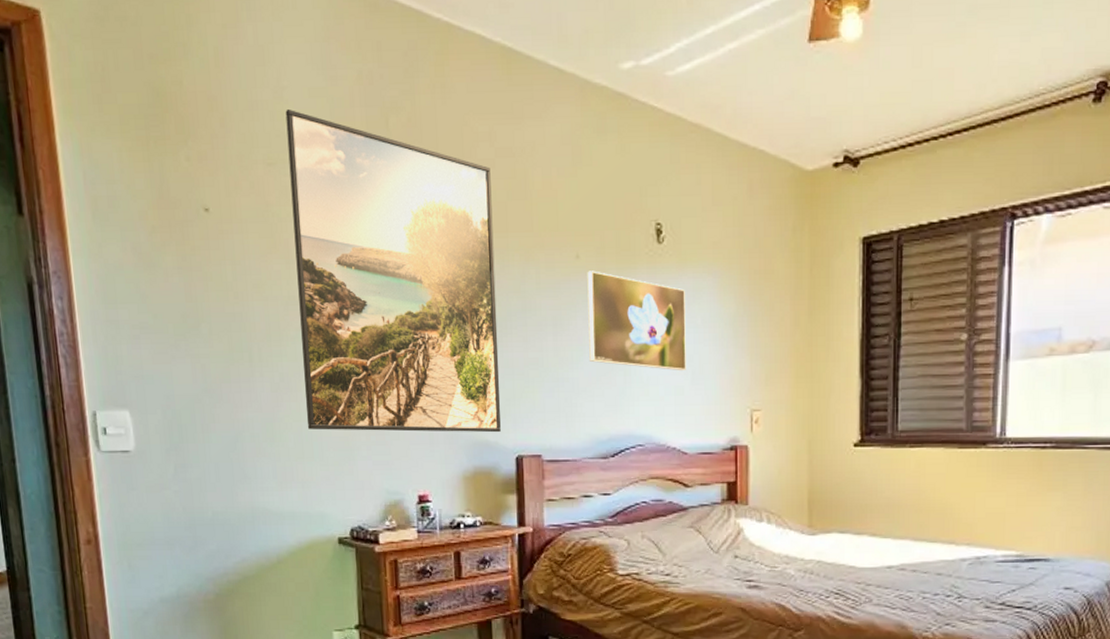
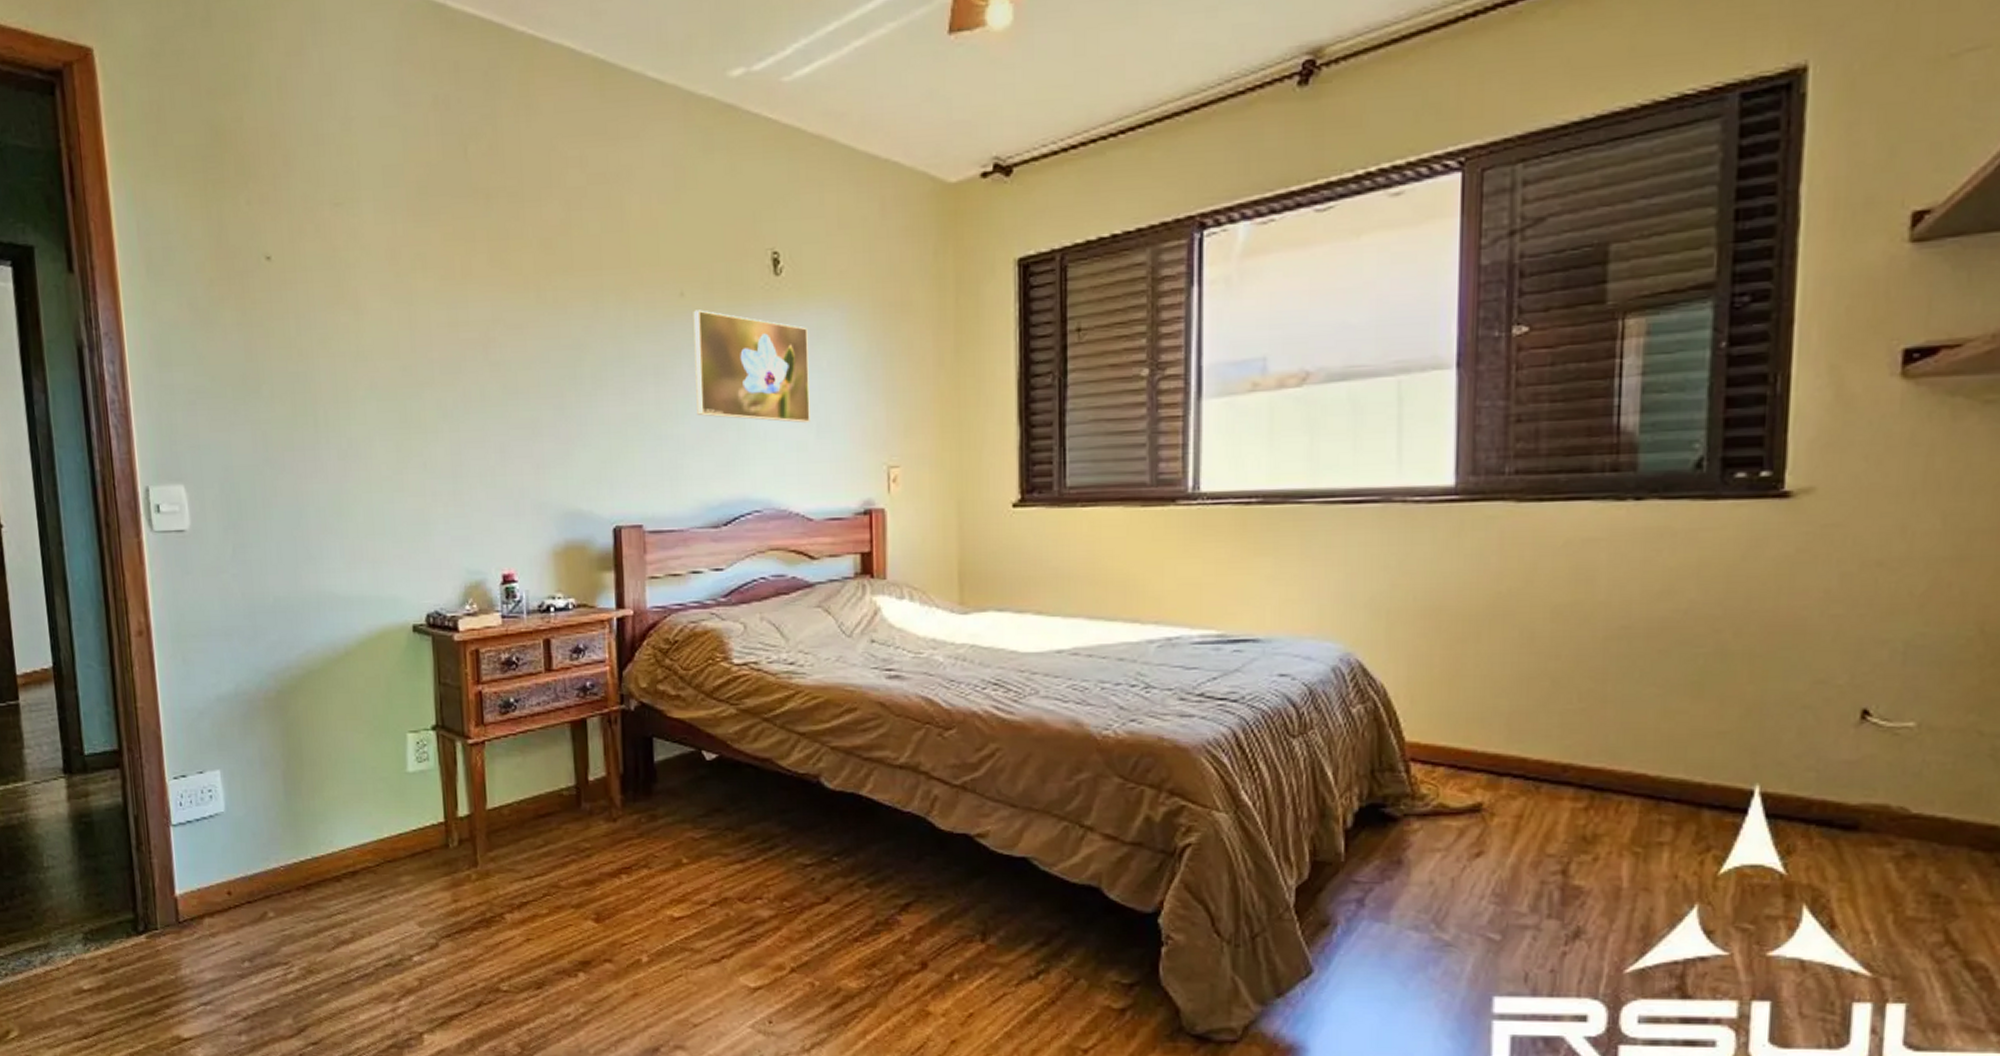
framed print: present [285,108,501,433] -> none [354,141,596,502]

